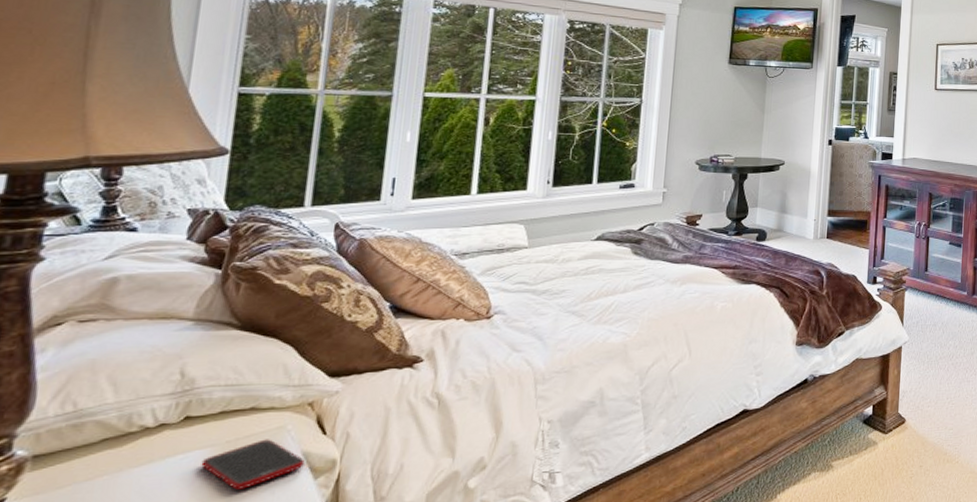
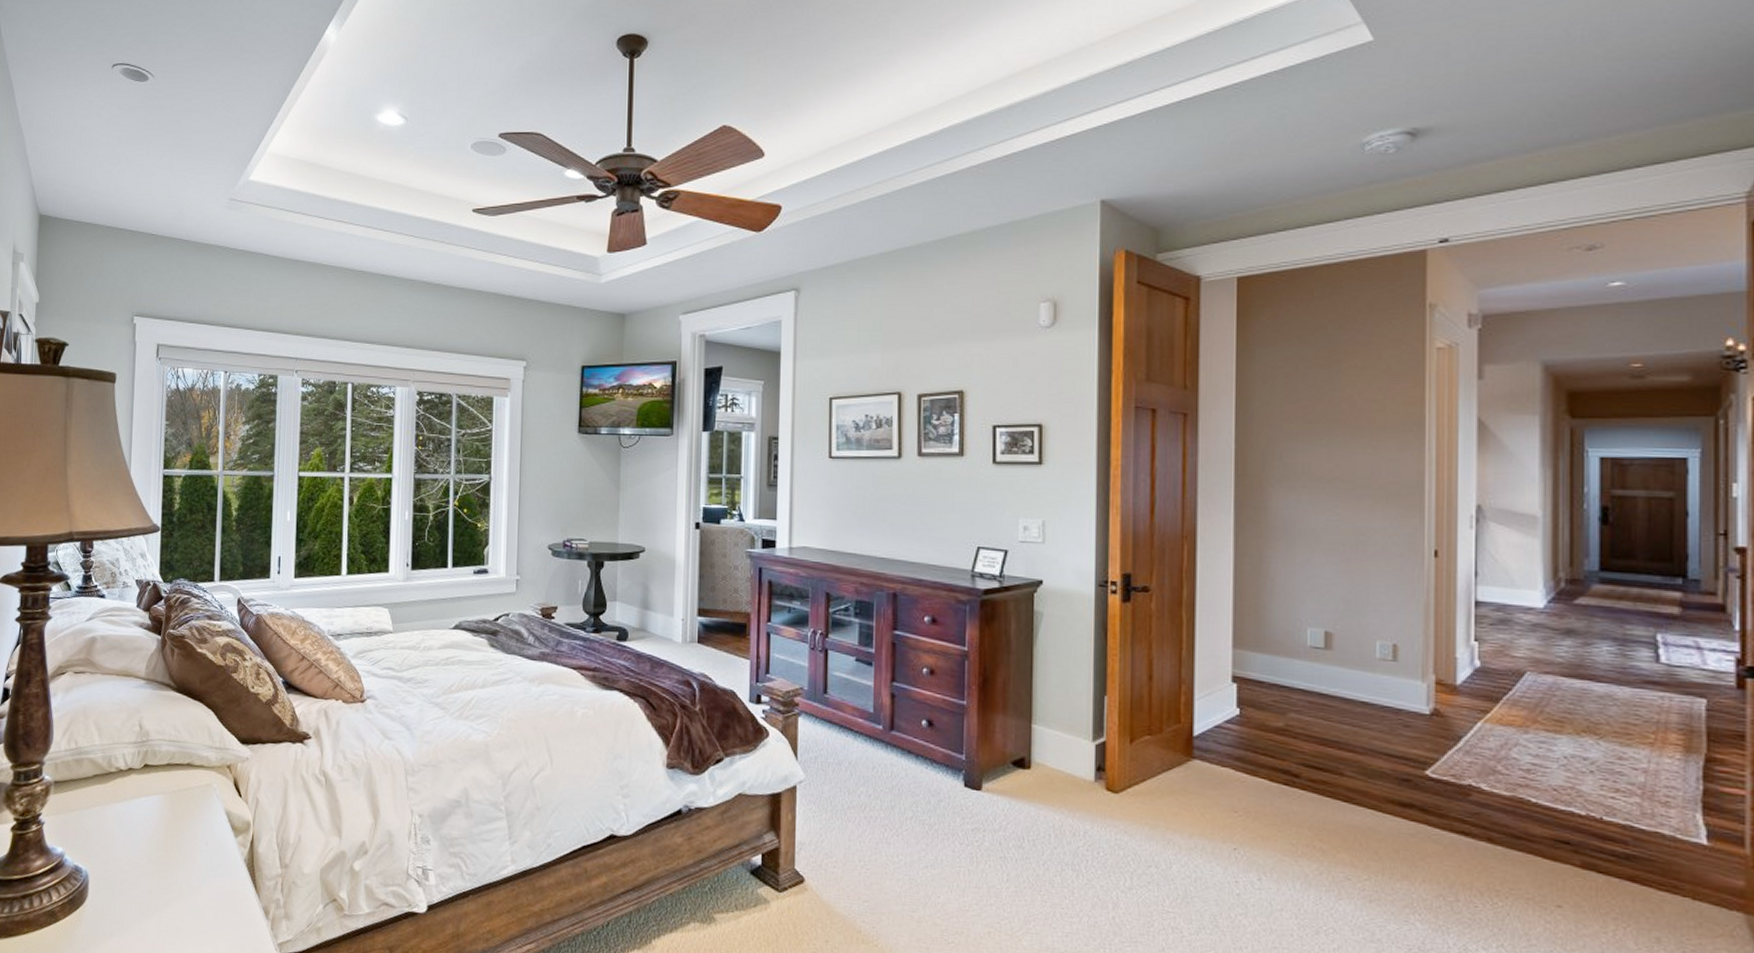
cell phone: present [201,439,305,490] -> none [157,793,227,836]

